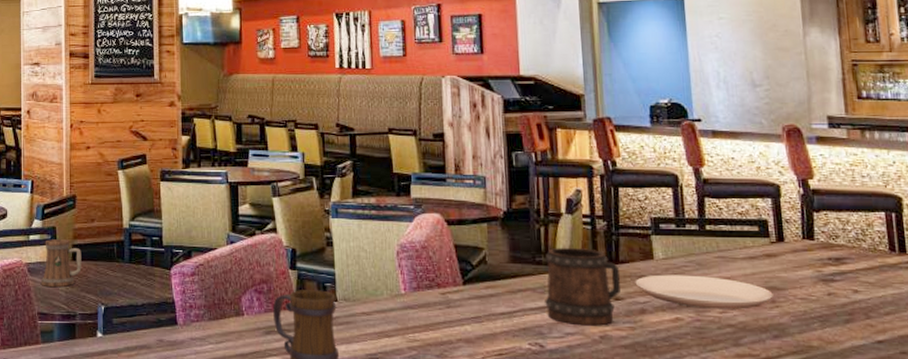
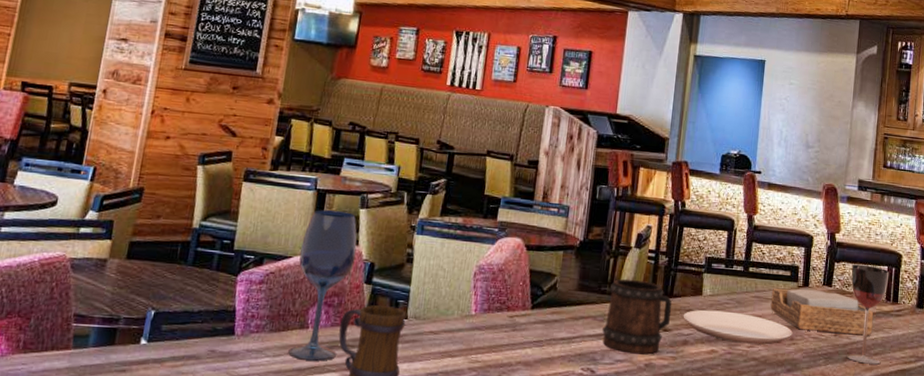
beer mug: present [40,239,82,288] -> none [83,234,139,288]
wineglass: none [224,202,276,346] -> present [288,209,357,361]
napkin holder: none [738,244,878,293] -> present [770,288,874,336]
wineglass: none [836,212,896,326] -> present [846,264,890,365]

